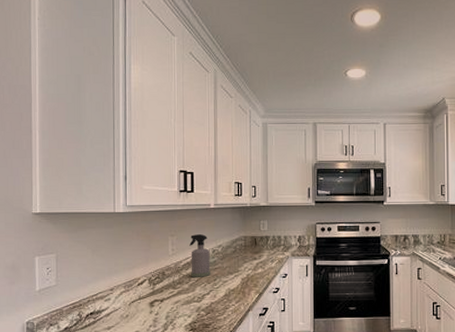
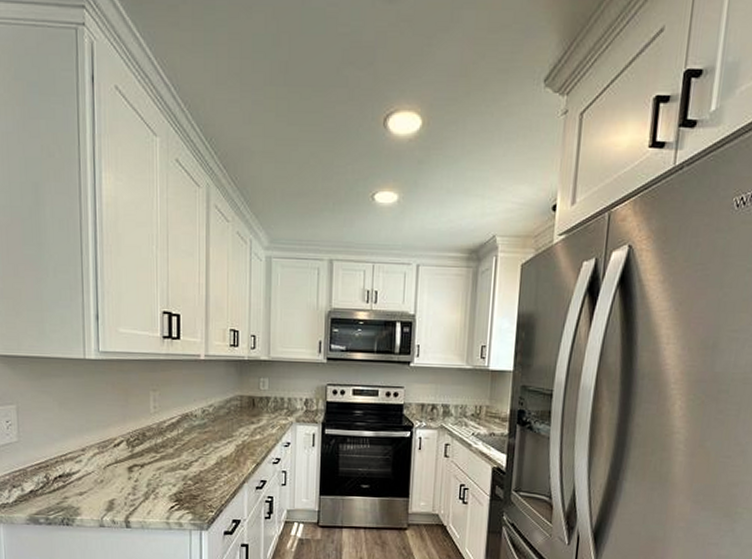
spray bottle: present [189,234,210,277] -> none [175,390,199,441]

